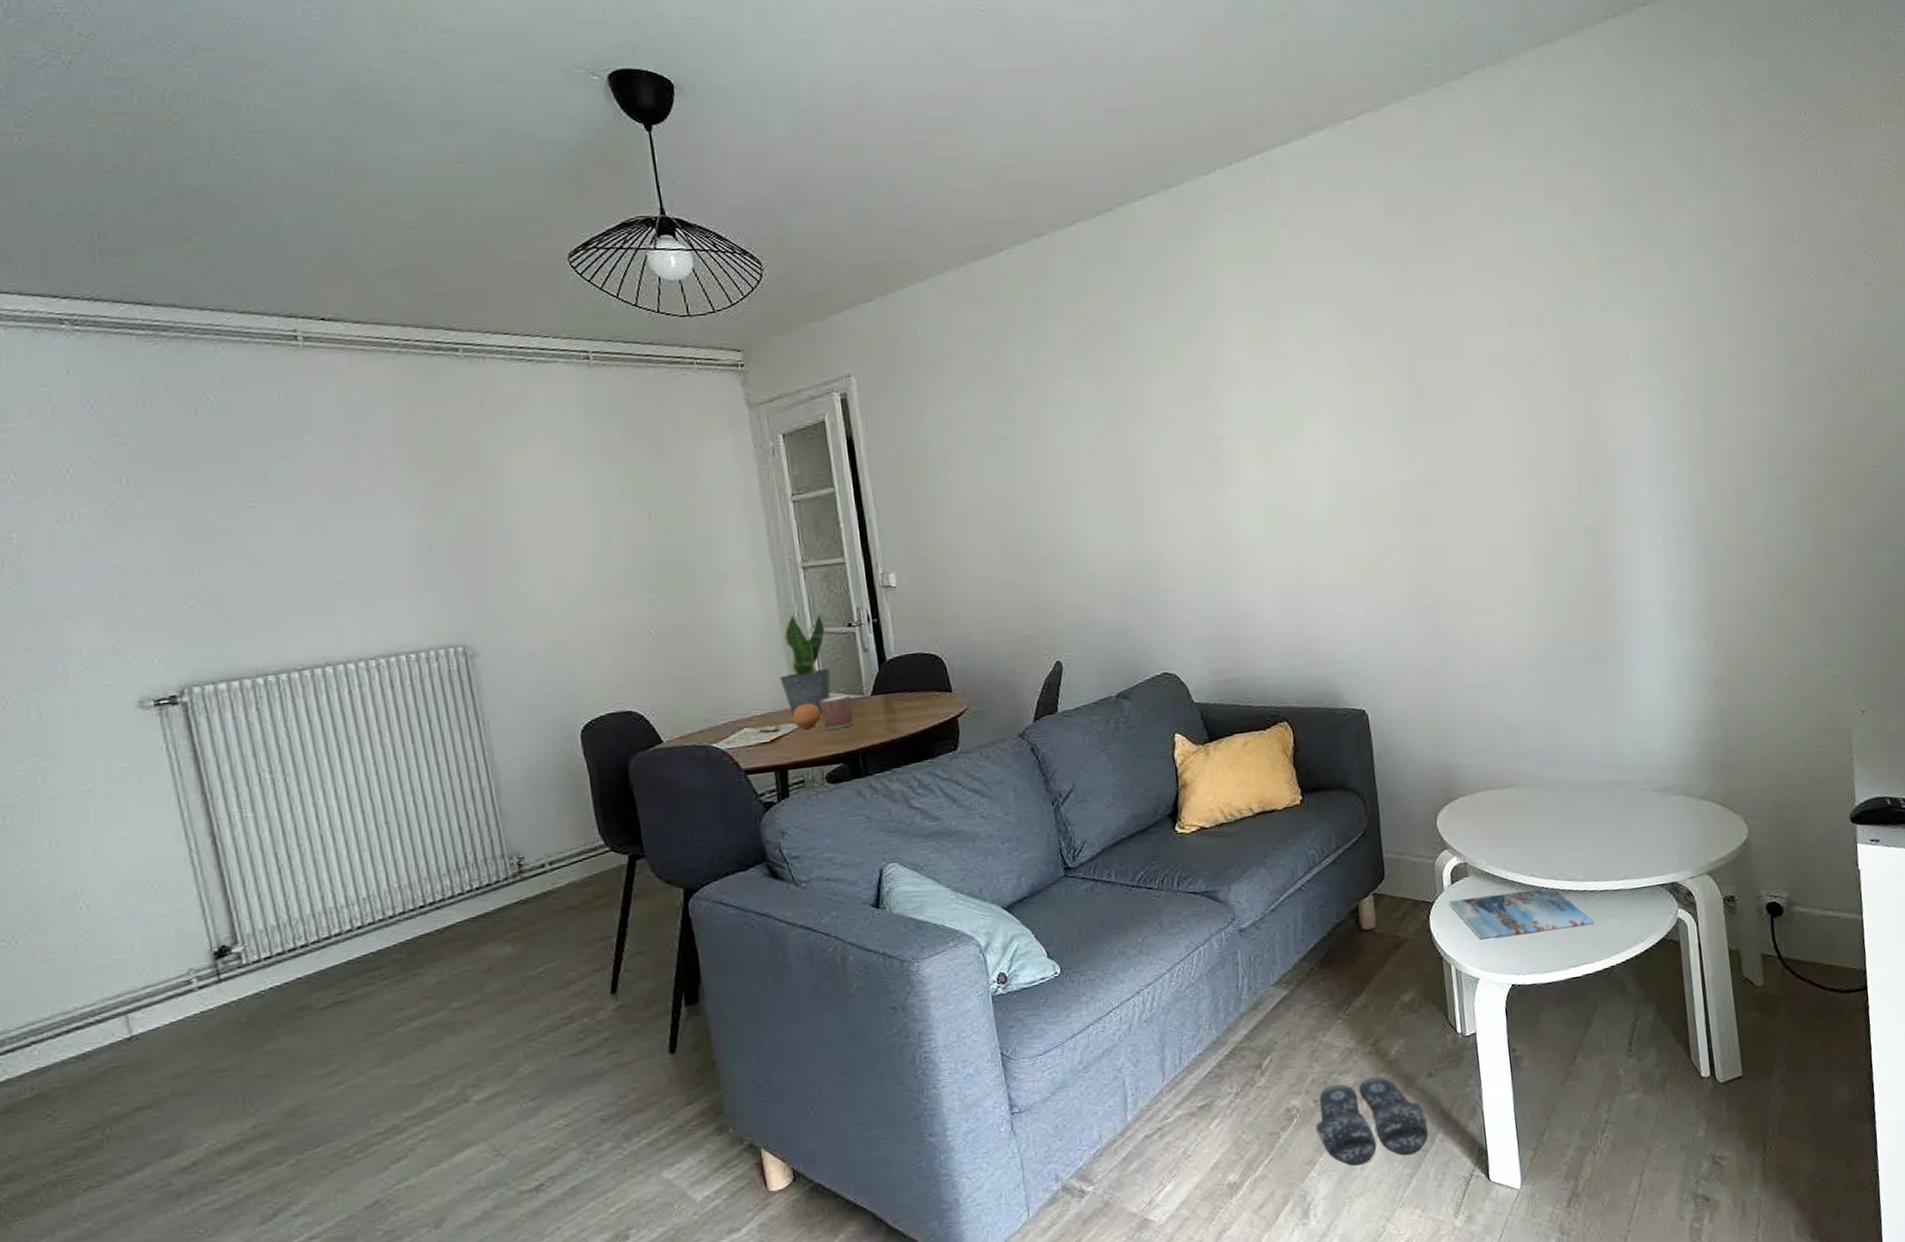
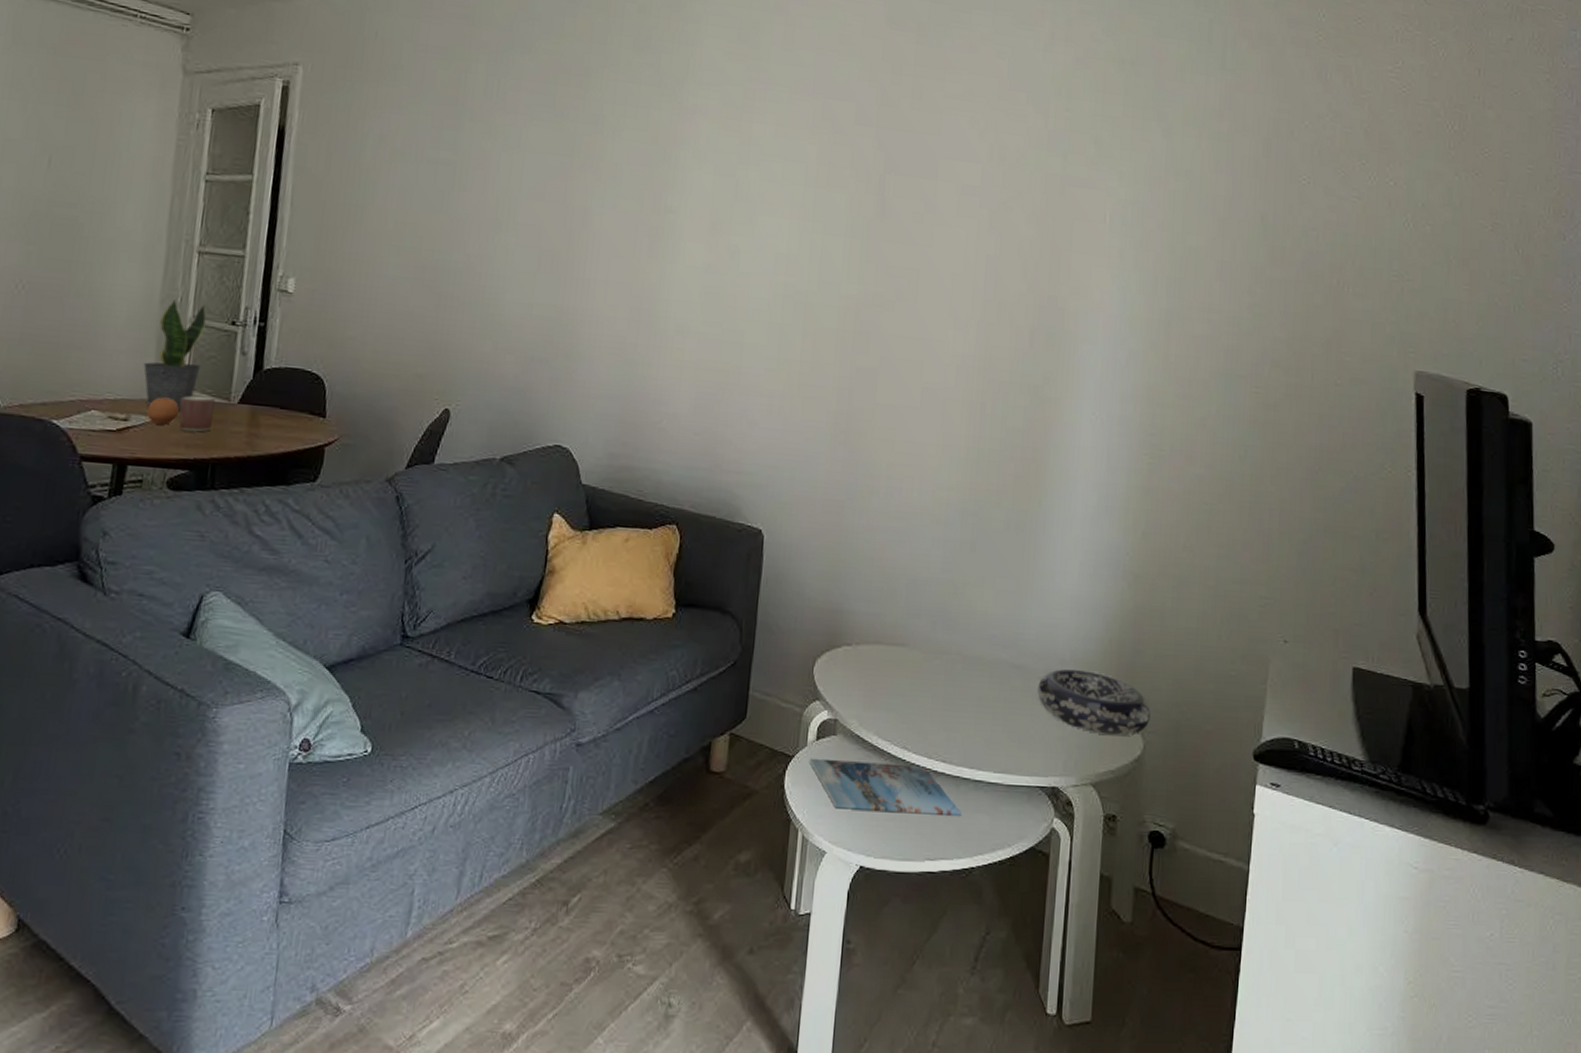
slippers: present [1315,1076,1428,1166] -> none [613,941,738,1040]
decorative bowl: none [1642,774,1751,828] -> present [1037,669,1151,737]

